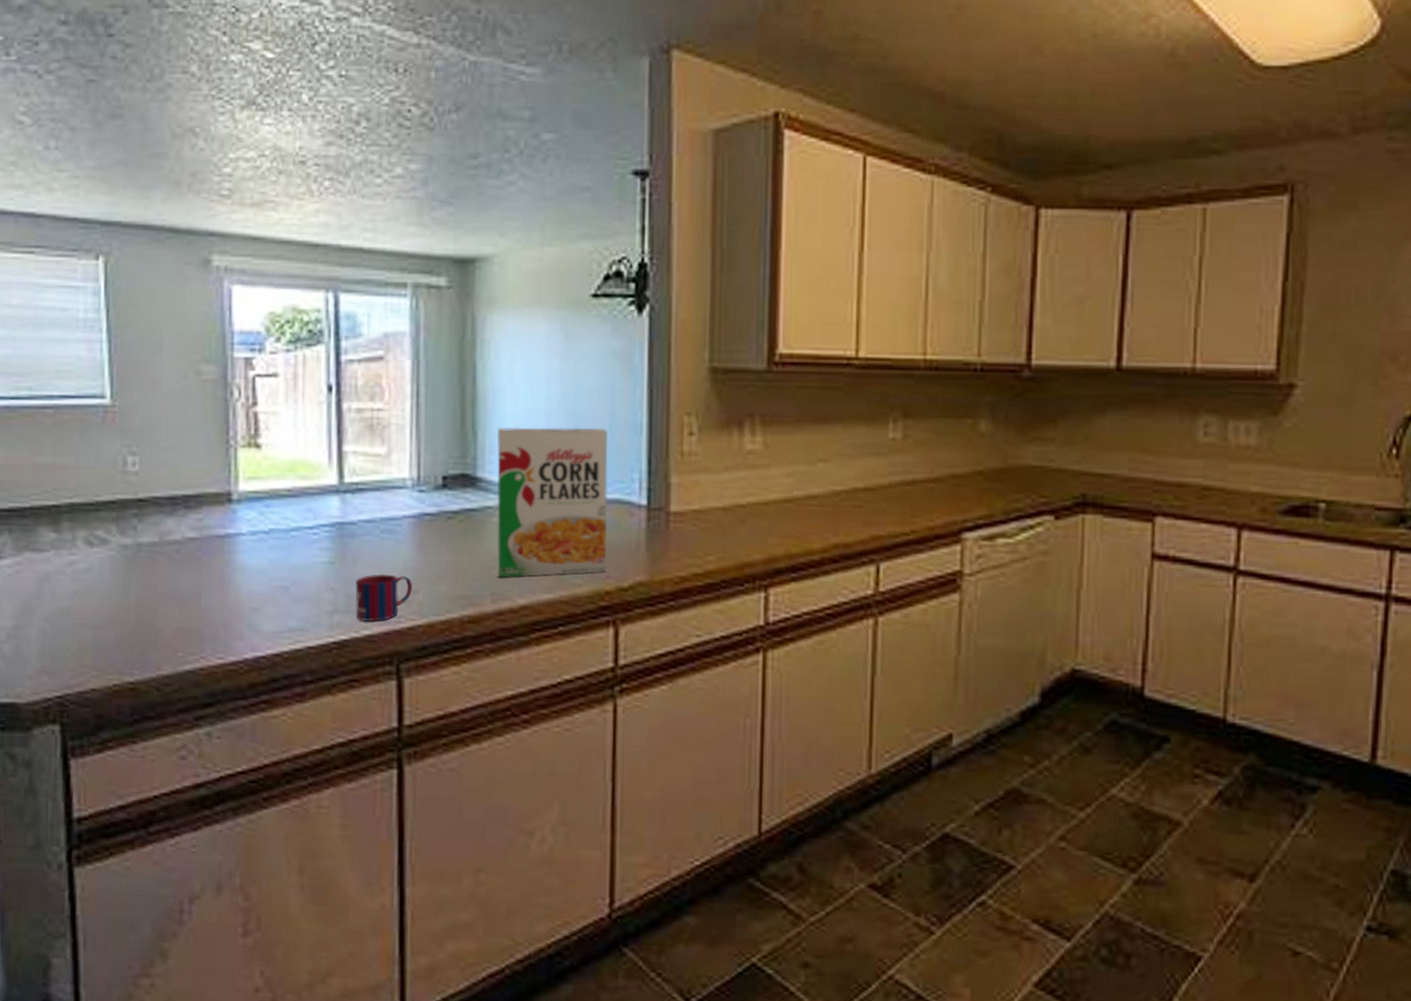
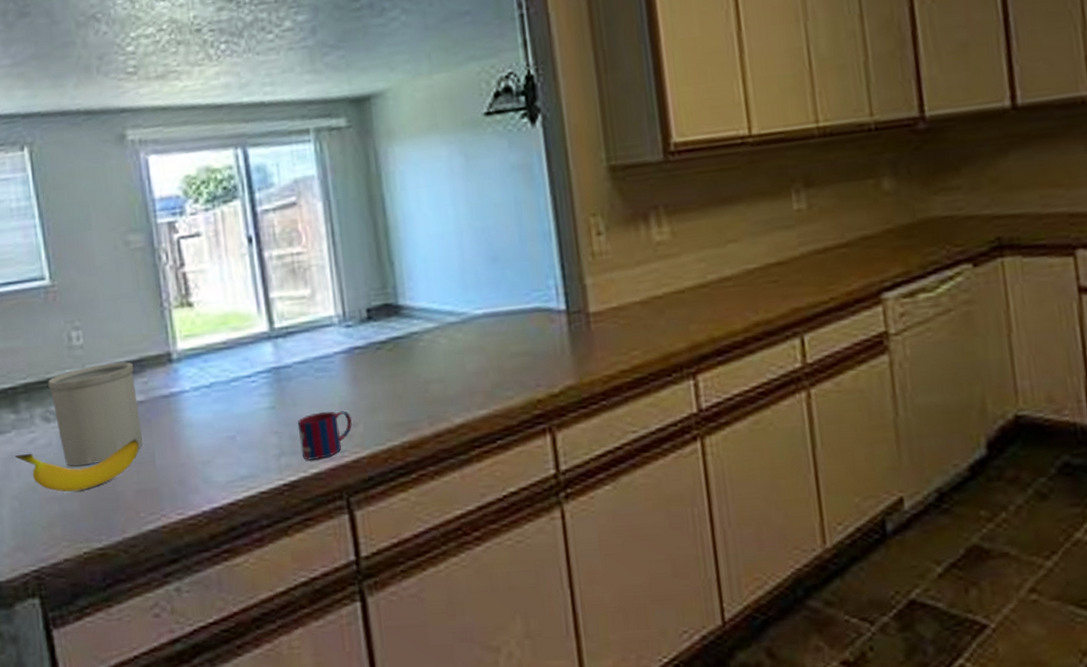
banana: none [51,575,186,622] -> present [15,439,140,492]
utensil holder: none [96,494,190,596] -> present [48,361,143,466]
cereal box: present [496,427,608,578] -> none [413,241,536,401]

